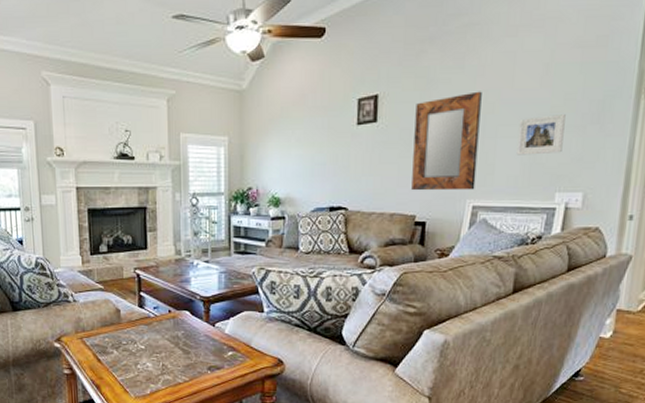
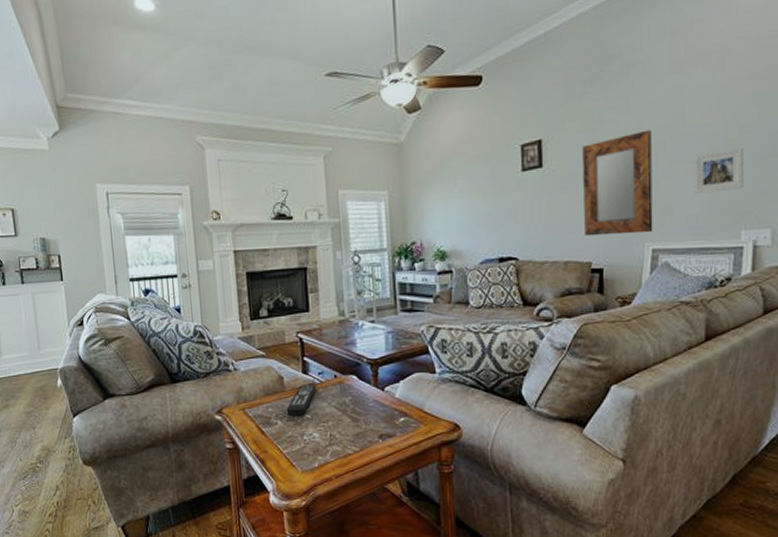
remote control: none [122,318,152,346] -> present [286,384,317,416]

